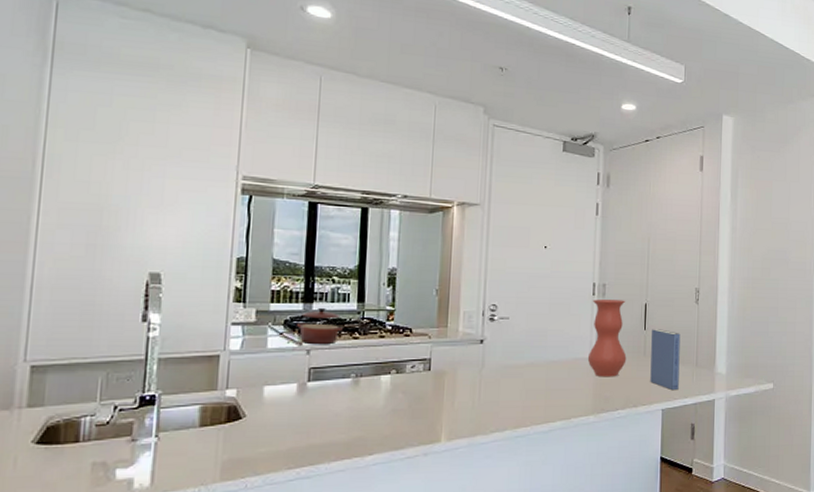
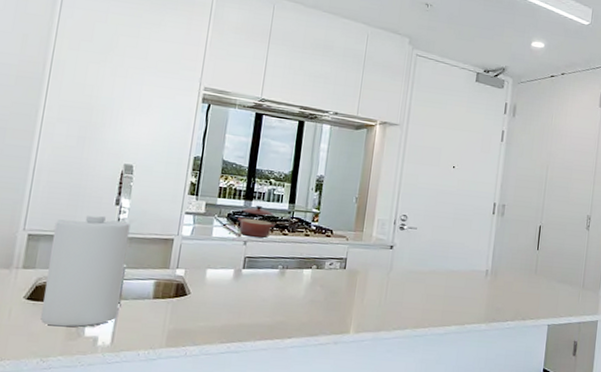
paper towel holder: none [57,335,163,472] -> present [41,215,131,327]
vase: present [587,299,627,377] -> none [483,218,522,291]
book: present [650,329,681,391] -> none [539,250,570,309]

